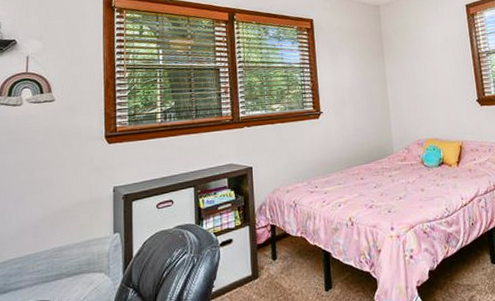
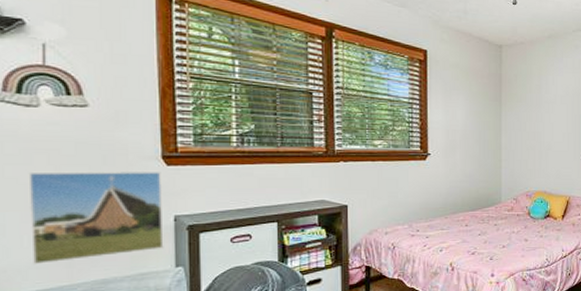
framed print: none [11,150,105,236] -> present [28,170,164,264]

